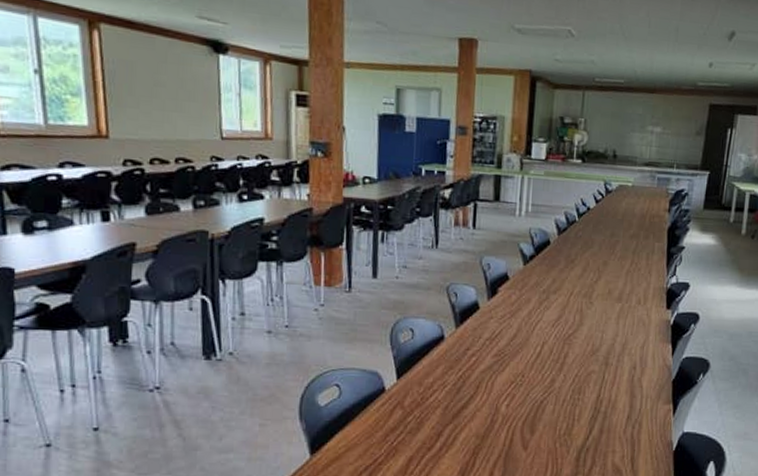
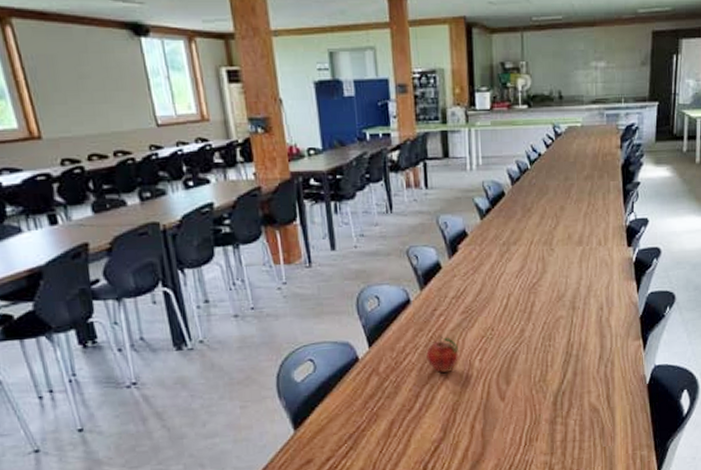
fruit: none [453,375,486,414] -> present [426,334,459,373]

